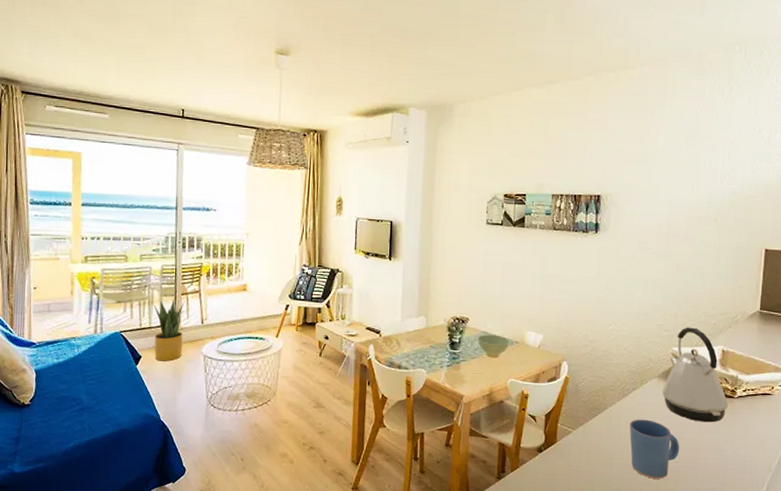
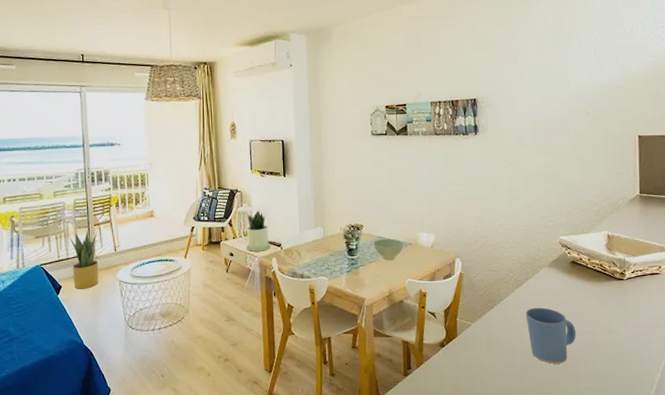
planter: none [343,294,370,337] -> present [246,211,271,252]
kettle: present [662,327,729,423] -> none [554,215,619,306]

